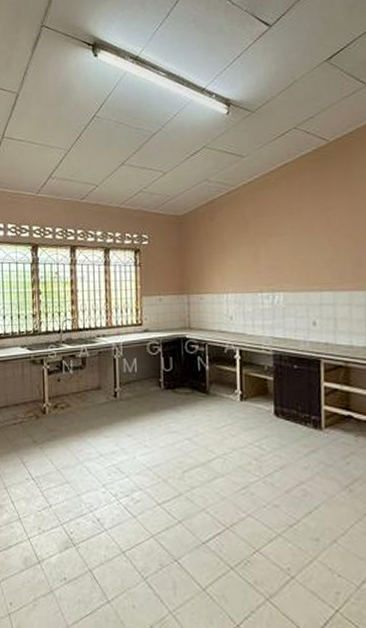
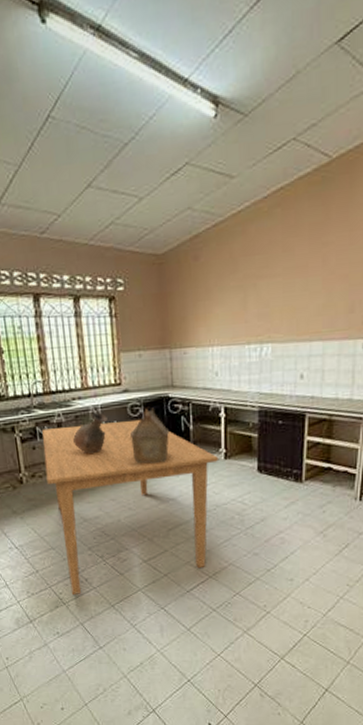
dining table: none [67,357,234,536] -> present [42,419,218,595]
ceramic jug: none [95,348,128,388] -> present [73,411,108,453]
hut: none [149,347,186,401] -> present [130,408,169,464]

